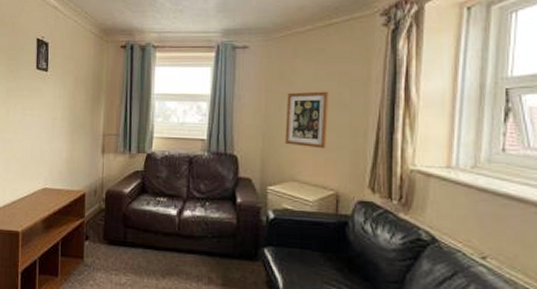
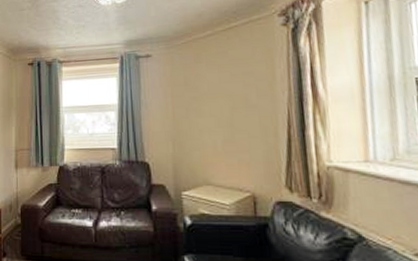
wall art: present [285,91,329,149] -> none [194,93,238,151]

